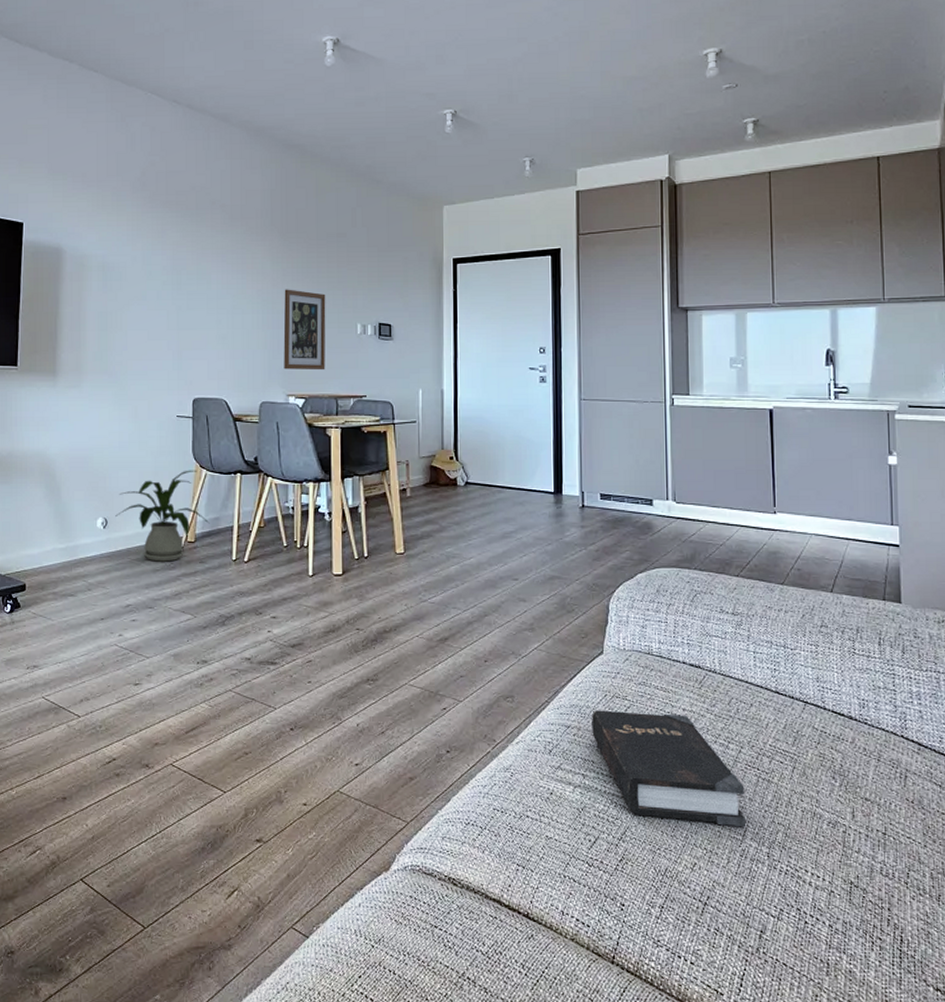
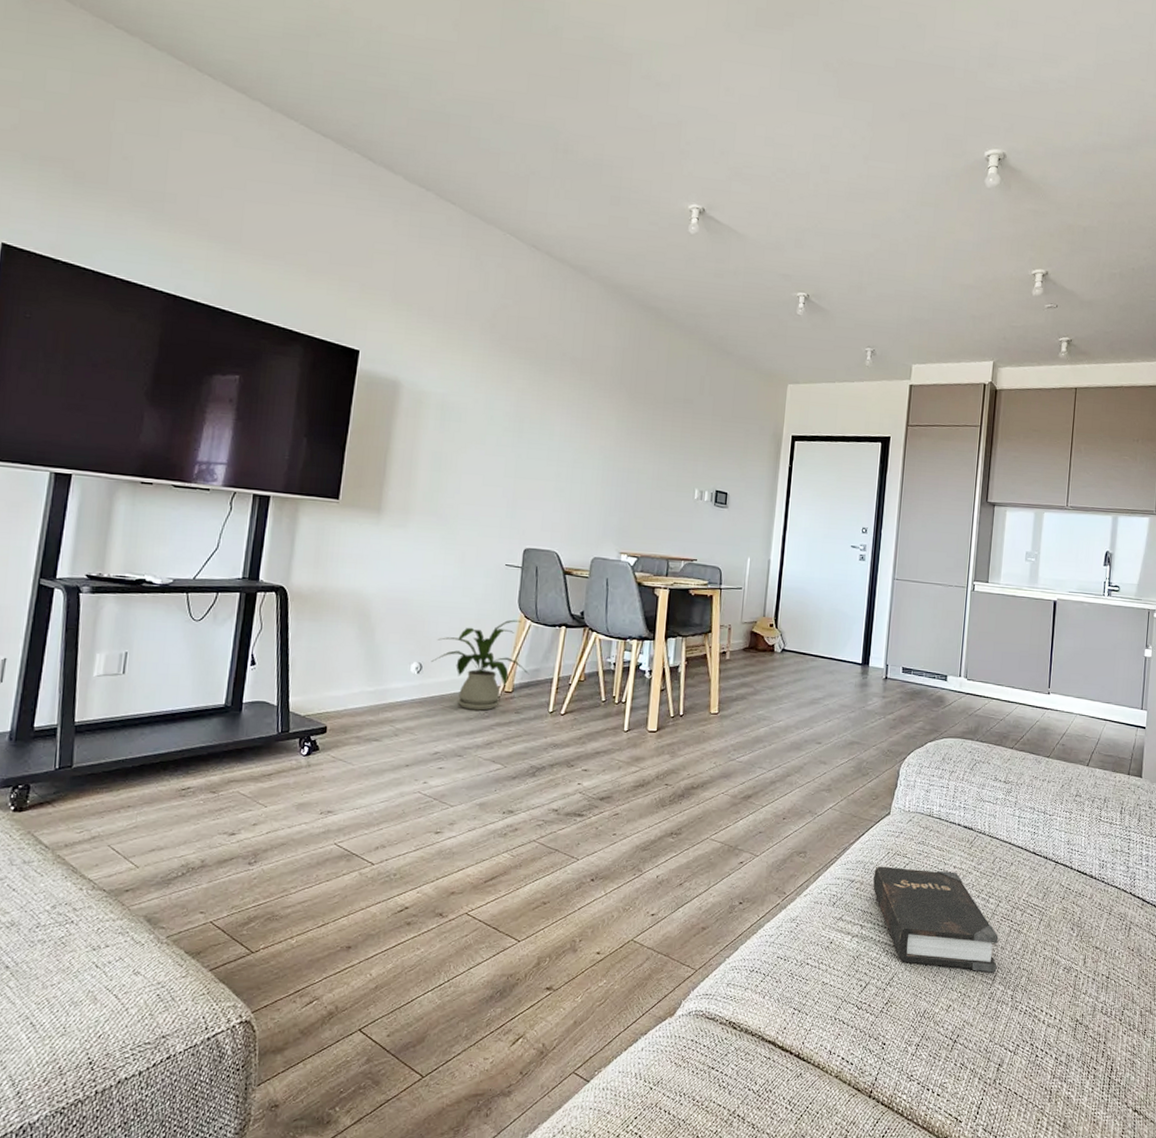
wall art: present [283,289,326,371] -> none [619,448,667,532]

